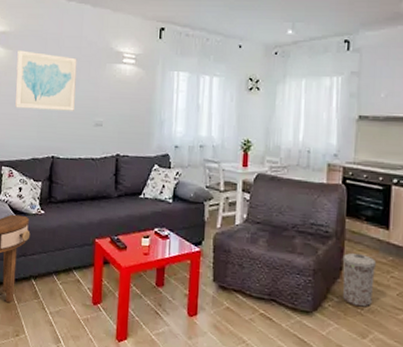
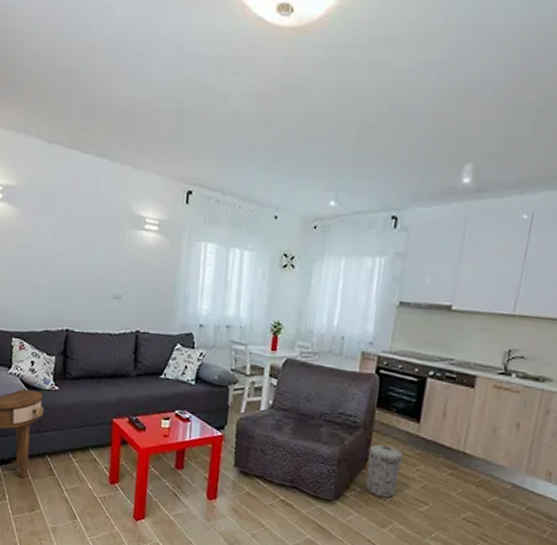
wall art: present [15,50,77,111] -> none [24,208,94,281]

